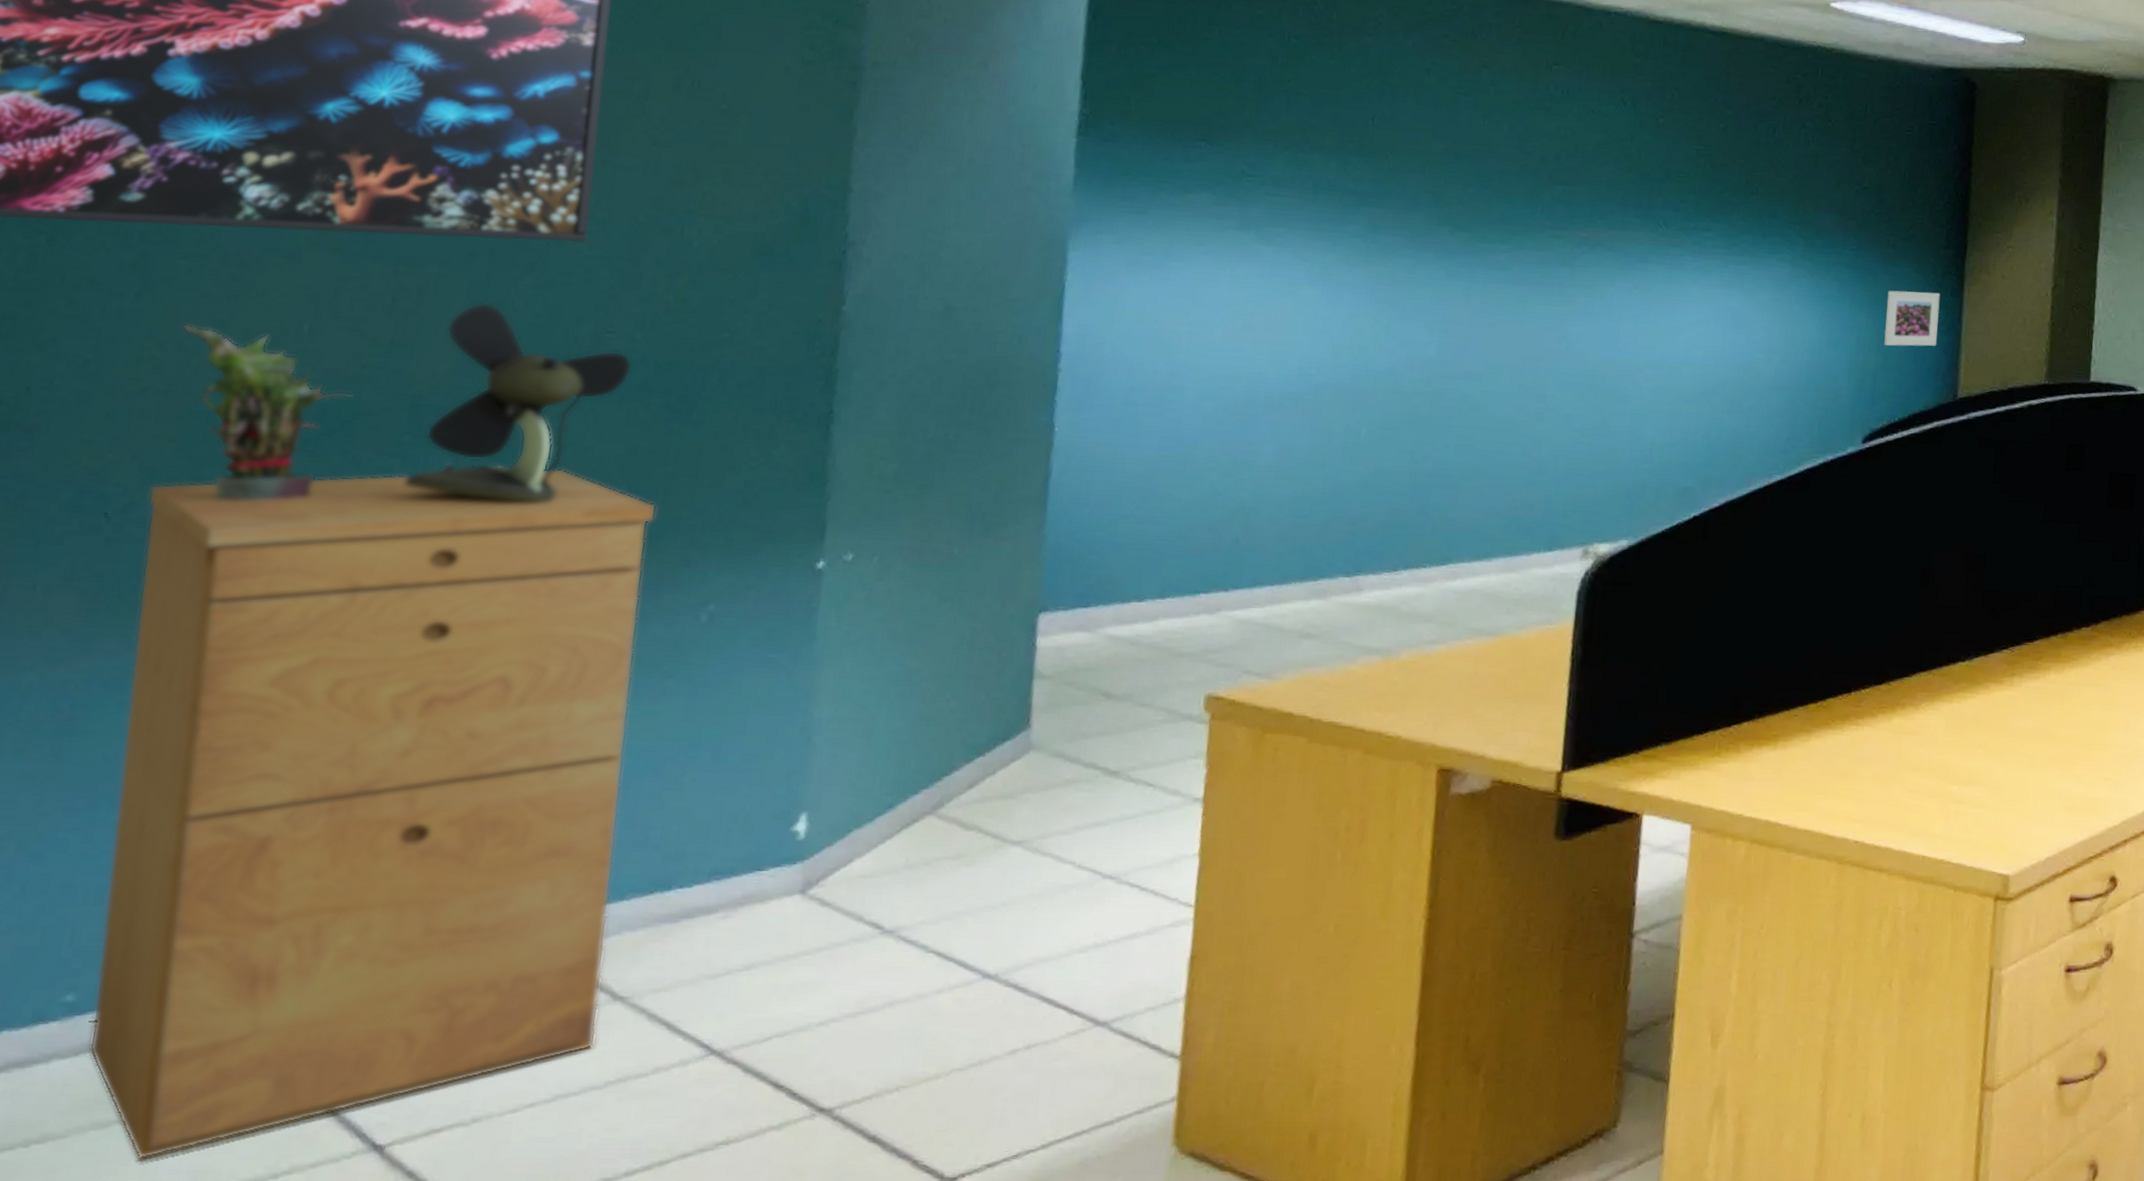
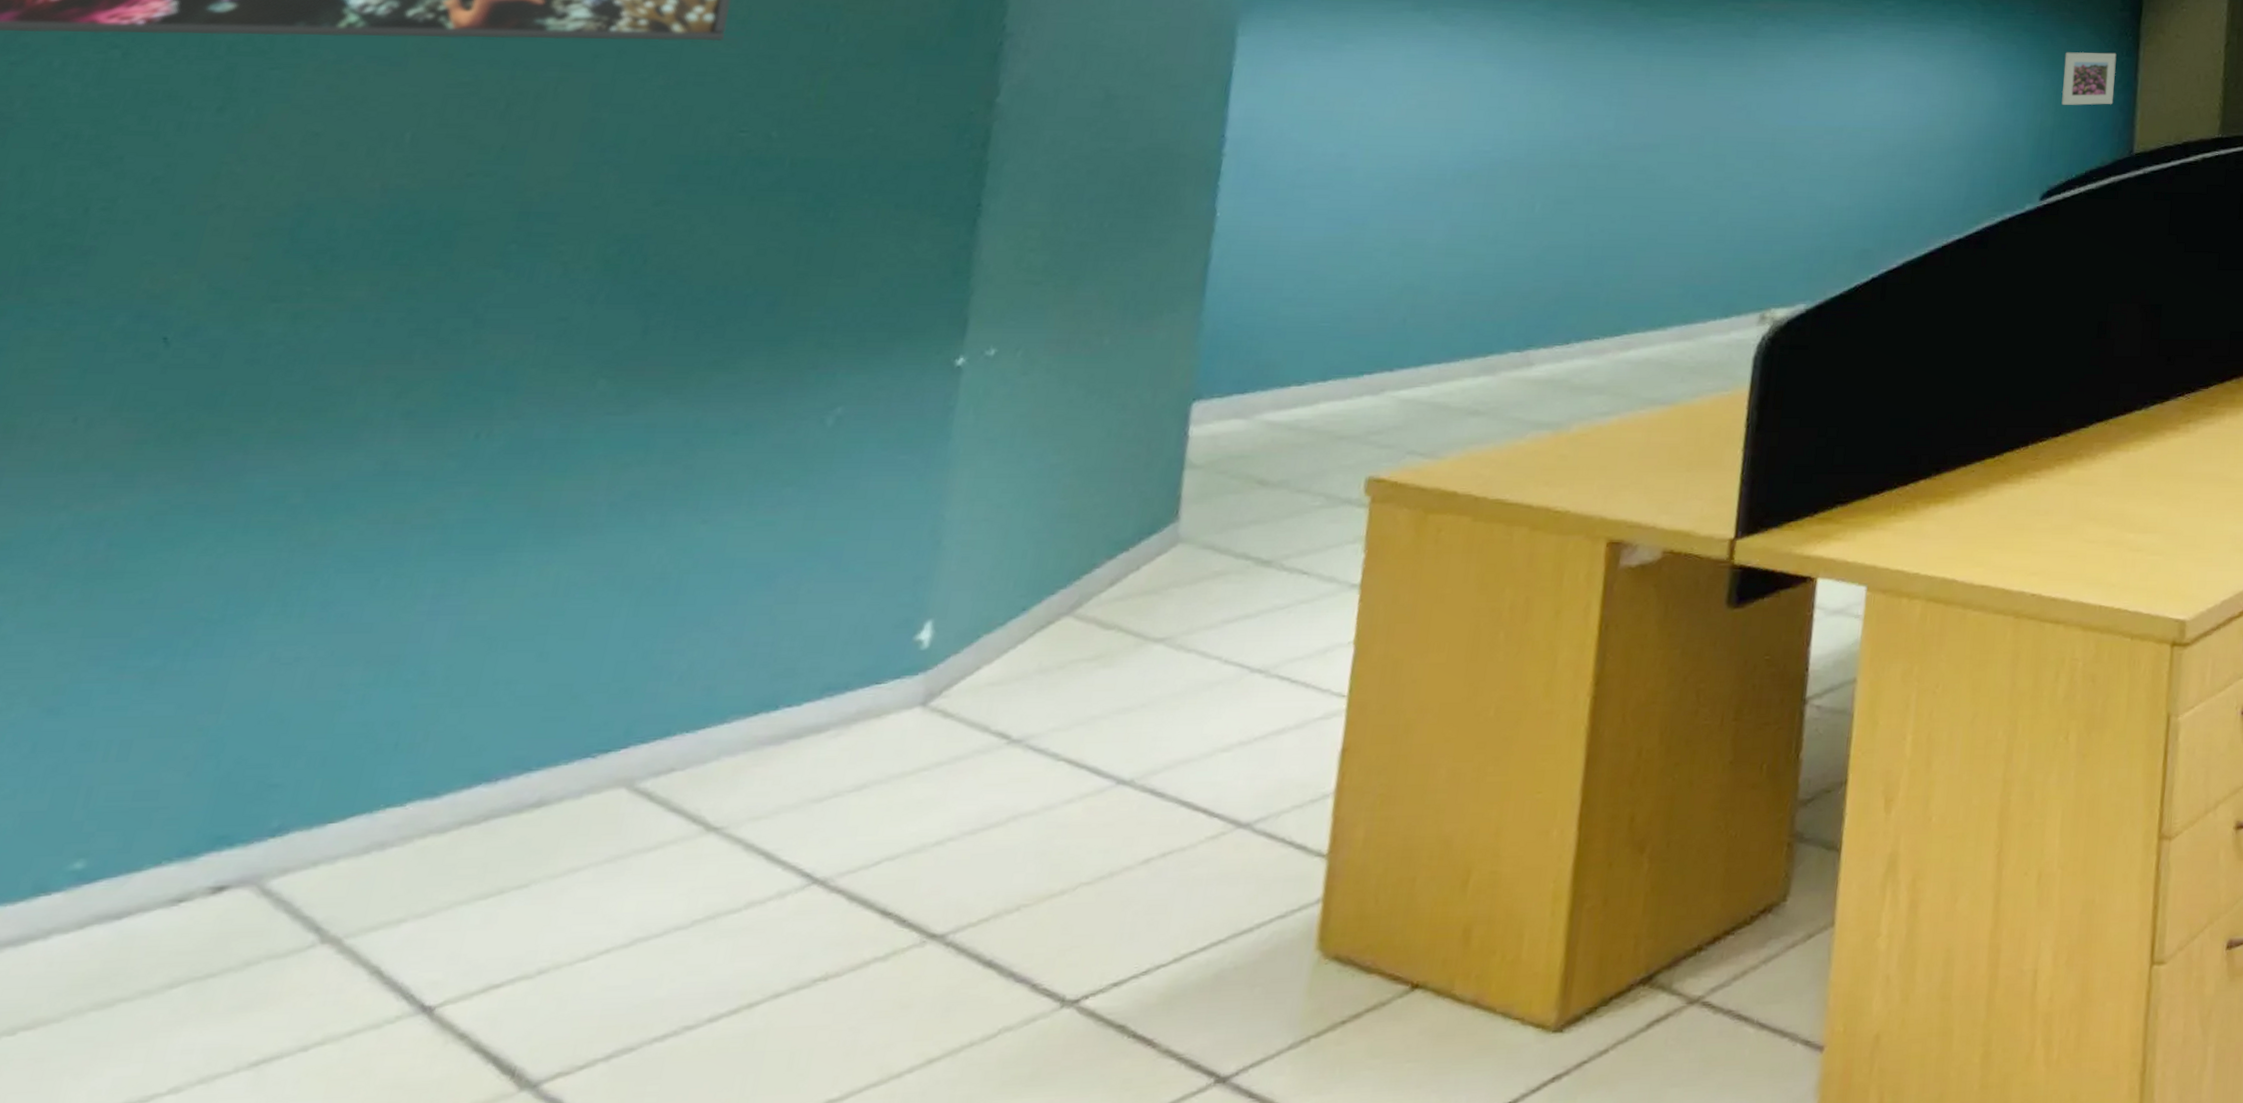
filing cabinet: present [89,468,657,1160] -> none [96,272,785,1041]
potted plant: present [183,324,355,501] -> none [269,137,457,320]
desk fan: present [405,302,633,502] -> none [507,104,767,309]

